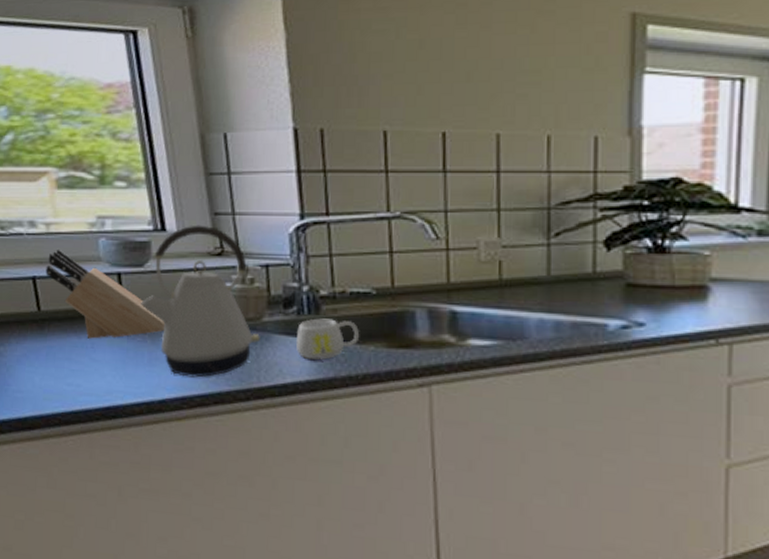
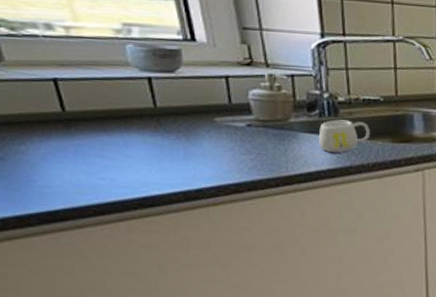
knife block: present [45,249,166,339] -> none [68,52,199,137]
kettle: present [141,224,260,378] -> none [173,37,287,169]

